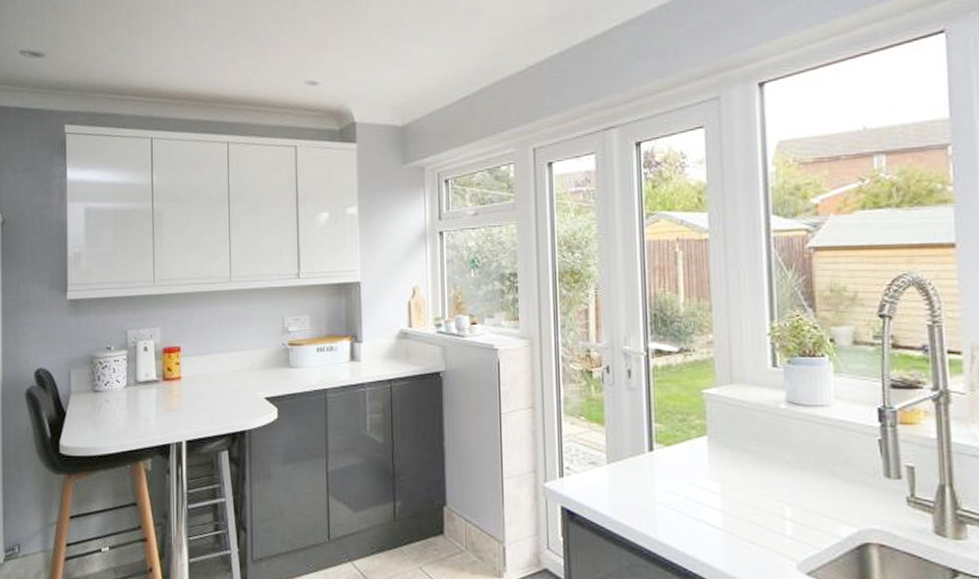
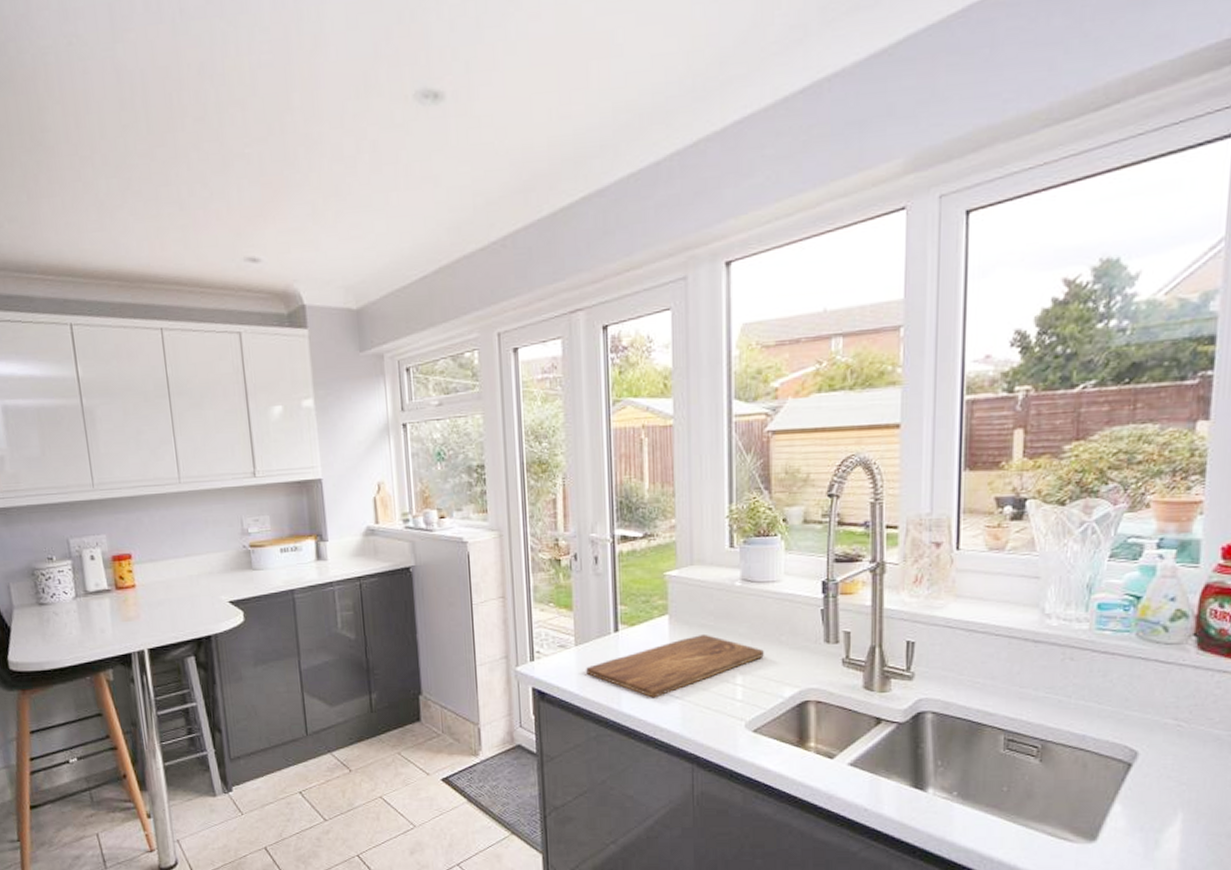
cutting board: none [619,459,815,527] -> present [586,633,764,698]

